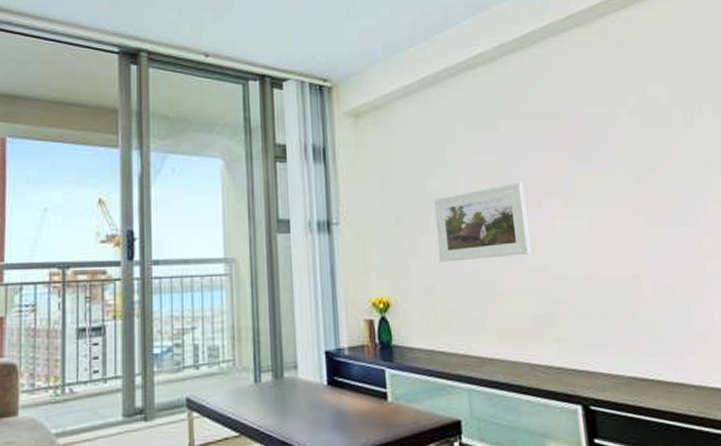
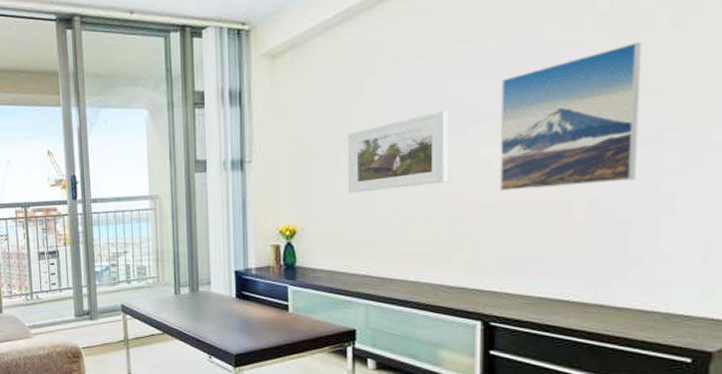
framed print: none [565,134,685,265] -> present [500,41,642,192]

